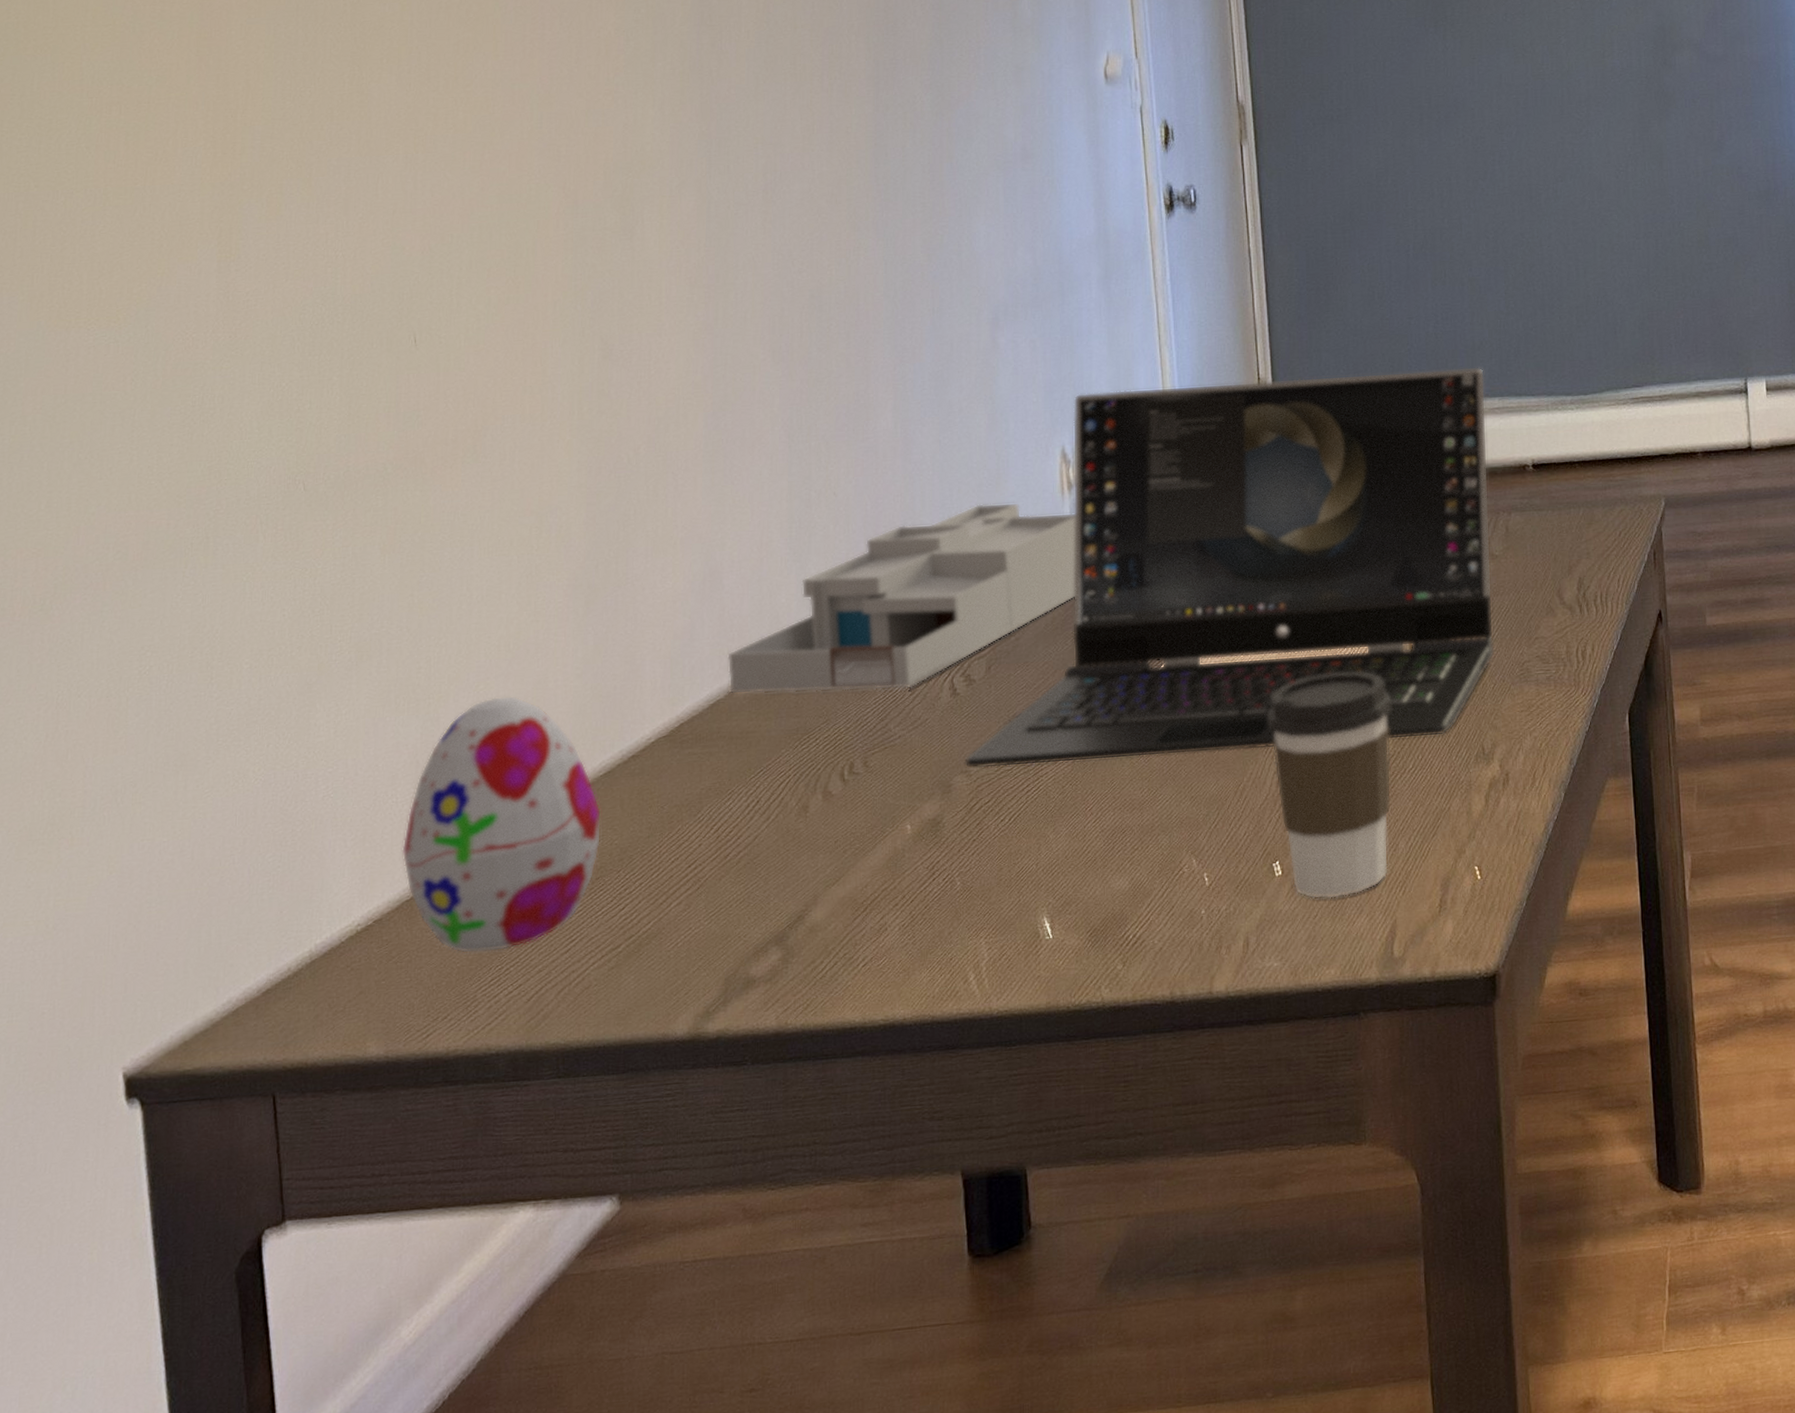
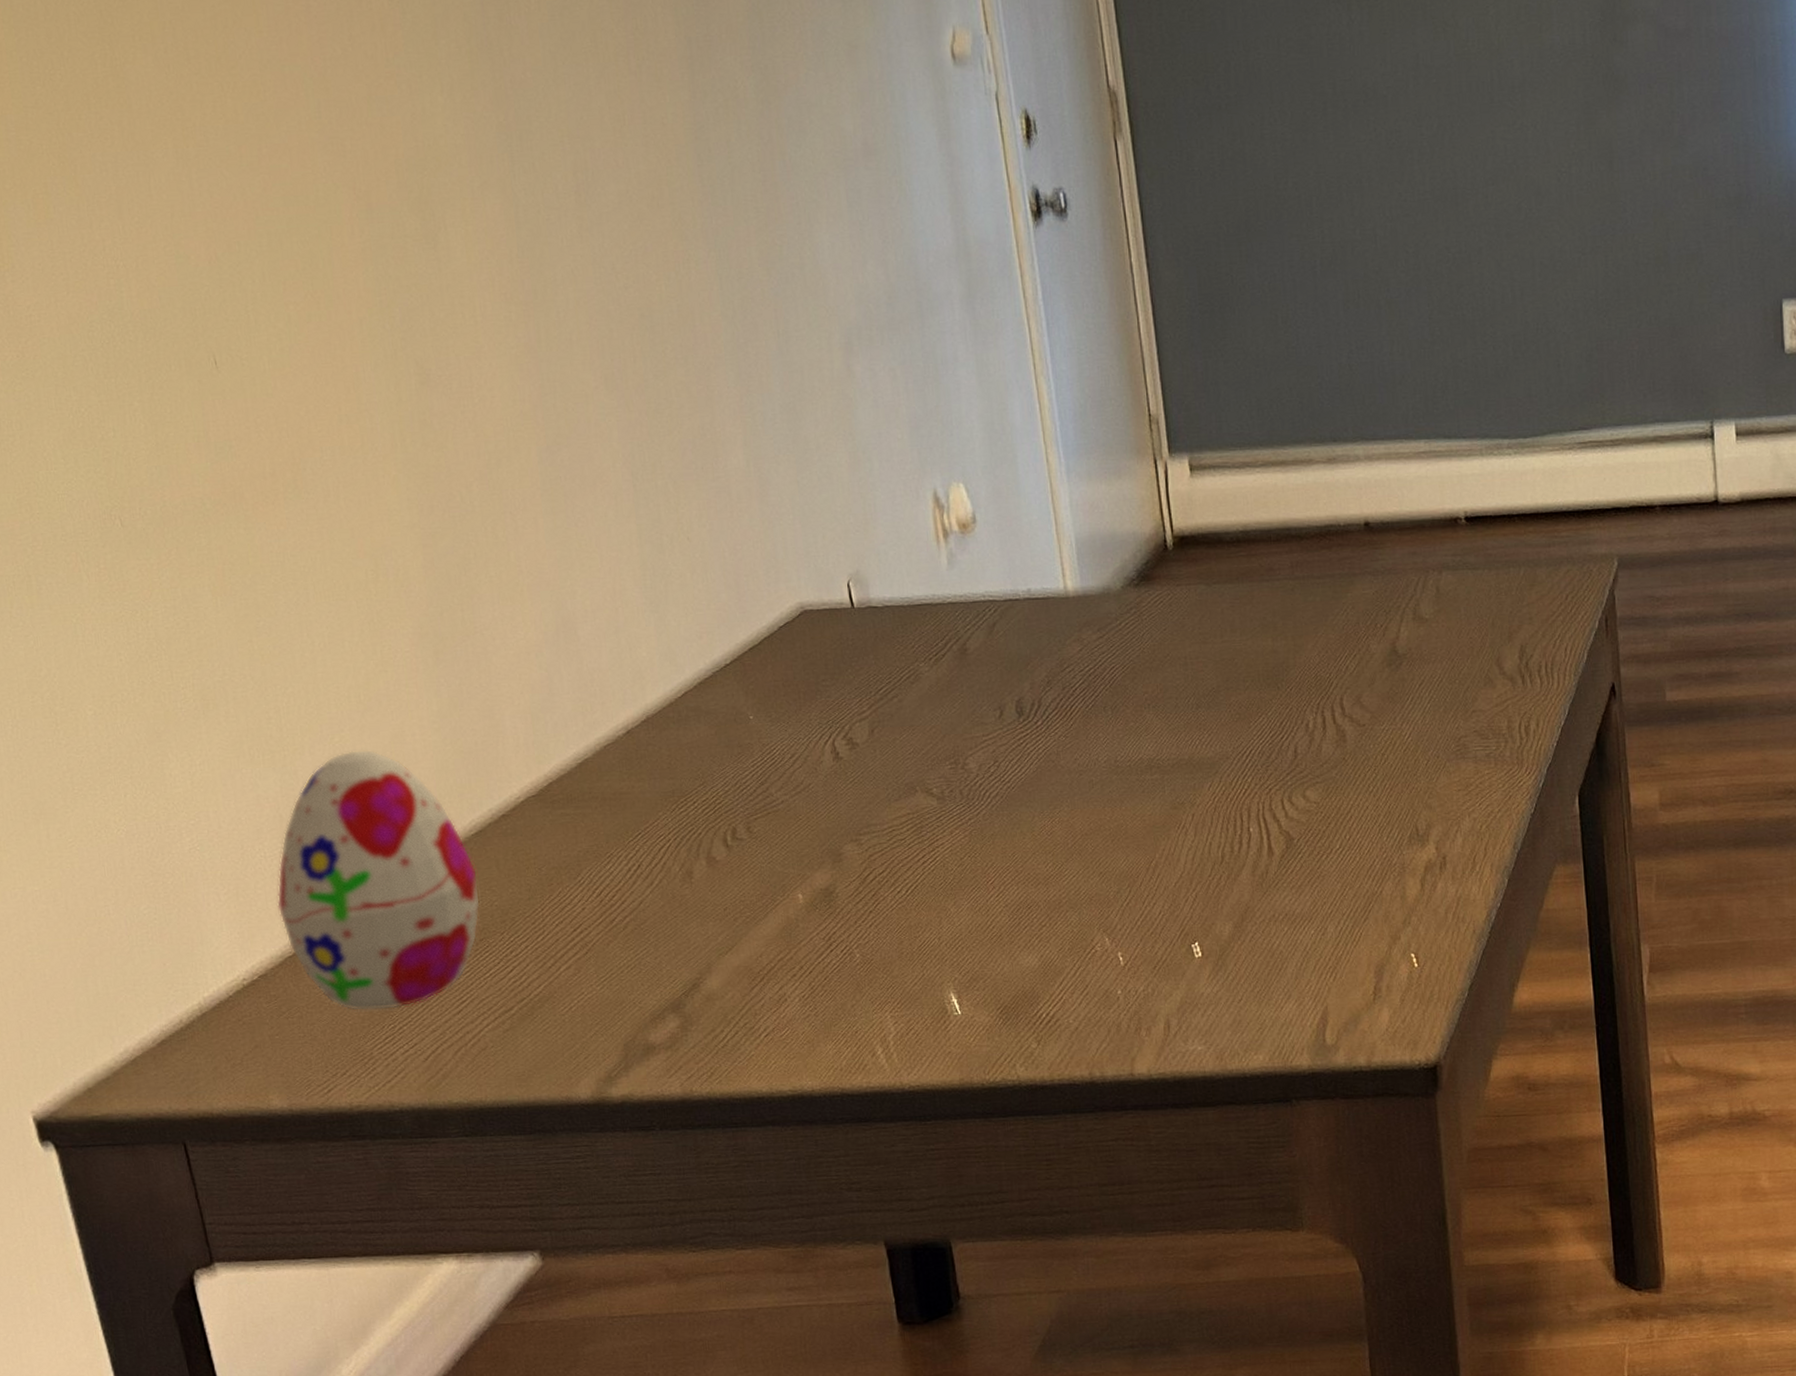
desk organizer: present [727,502,1076,695] -> none [591,551,960,754]
laptop: present [964,367,1495,769] -> none [853,404,1427,837]
coffee cup: present [1267,671,1392,899] -> none [1178,743,1318,983]

